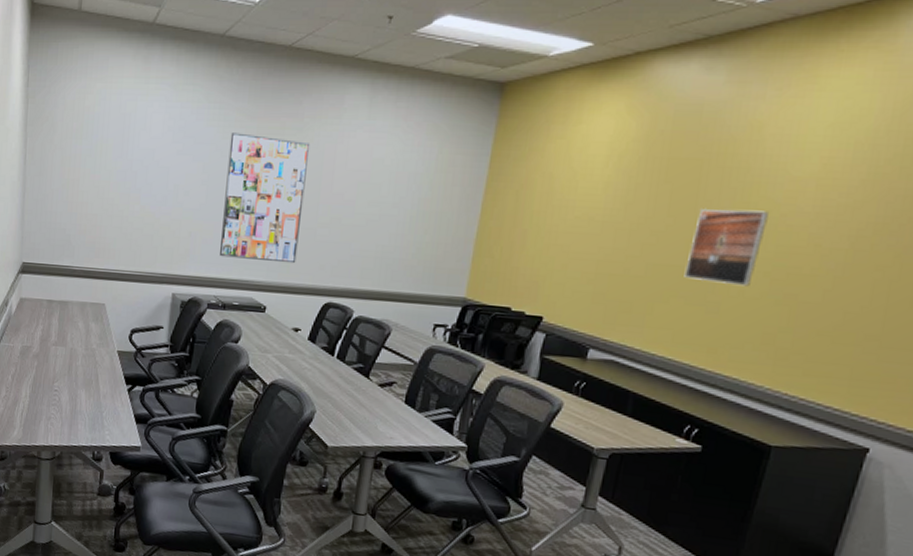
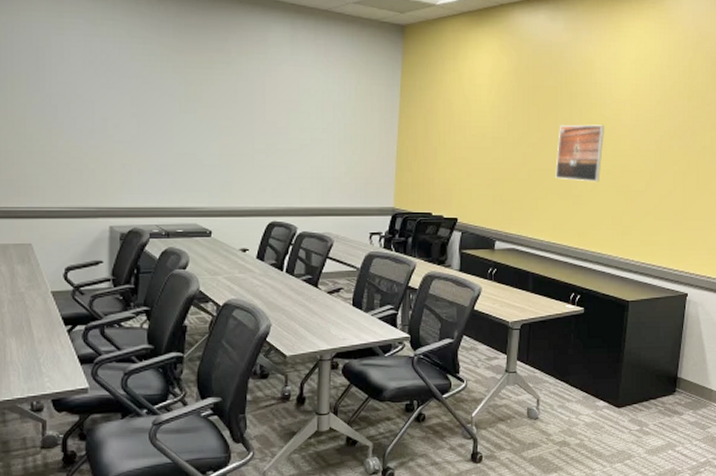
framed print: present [220,132,310,264] -> none [158,66,240,188]

